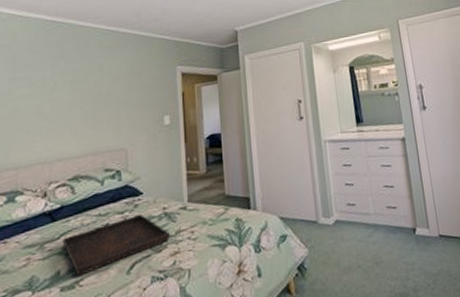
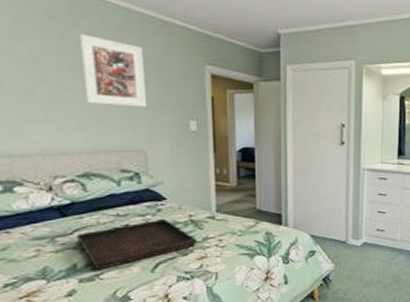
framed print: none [79,56,128,113] -> present [78,33,146,108]

